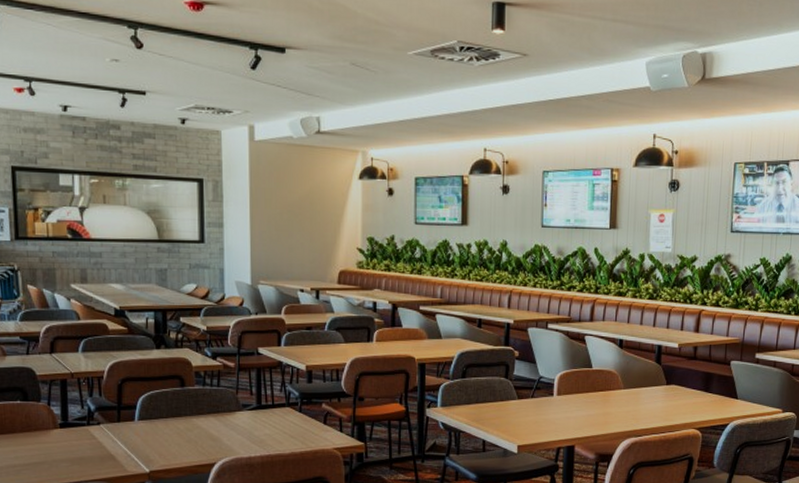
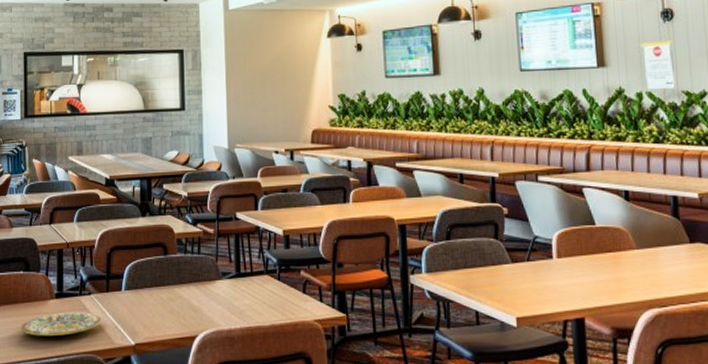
plate: none [19,441,113,465] -> present [20,312,102,337]

